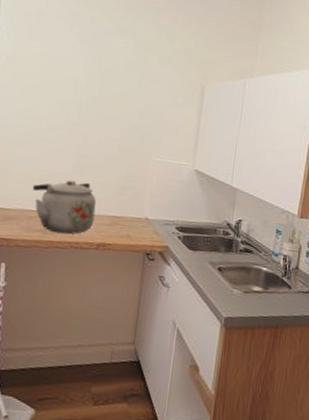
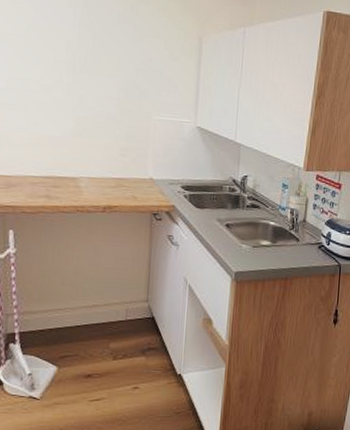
kettle: present [32,180,97,235] -> none [32,143,99,199]

